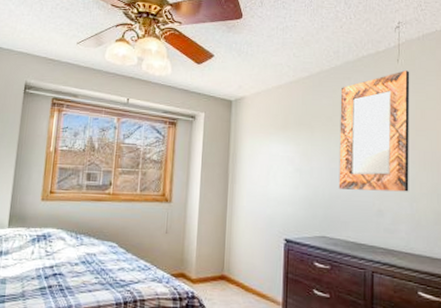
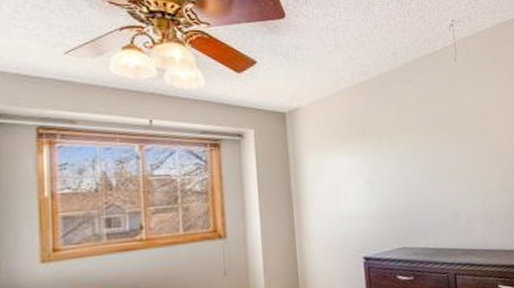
home mirror: present [338,70,410,192] -> none [403,69,480,196]

